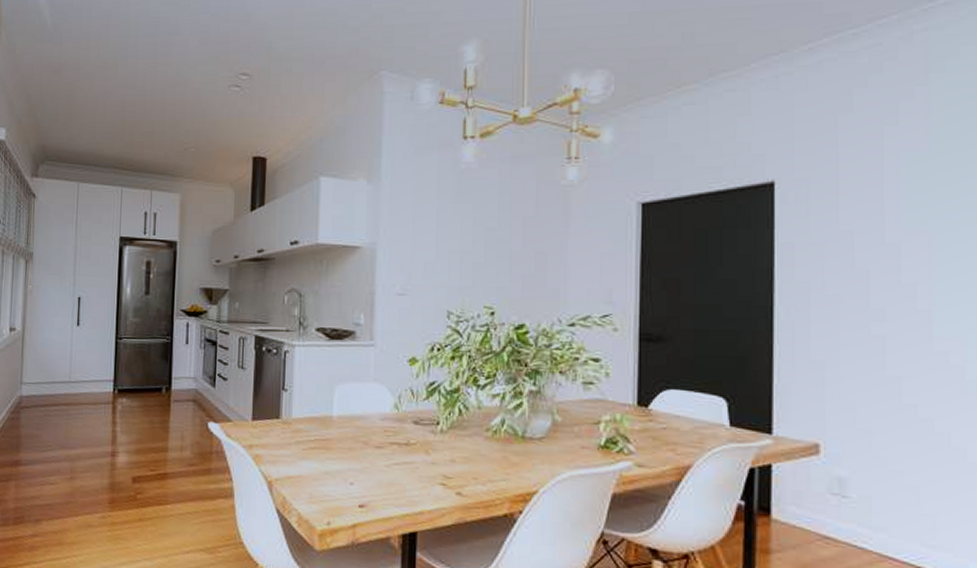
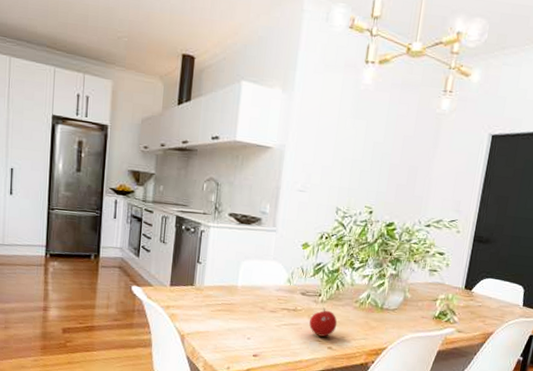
fruit: none [427,439,465,479] -> present [309,307,338,337]

